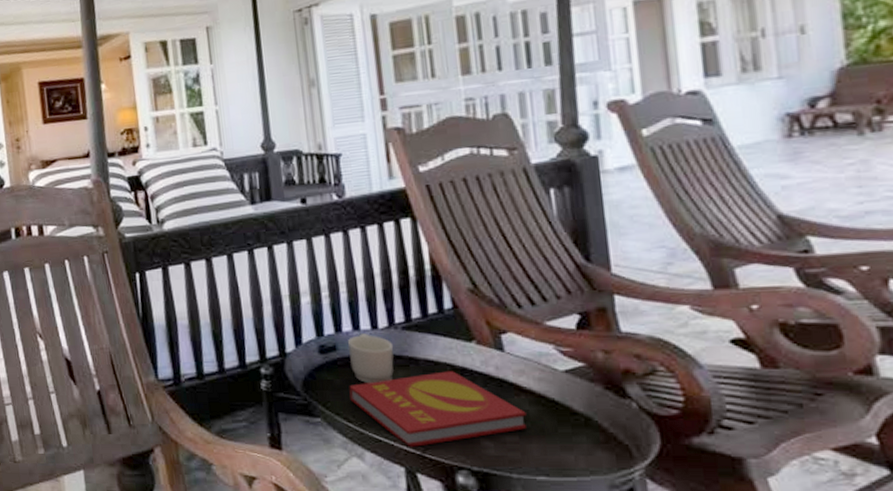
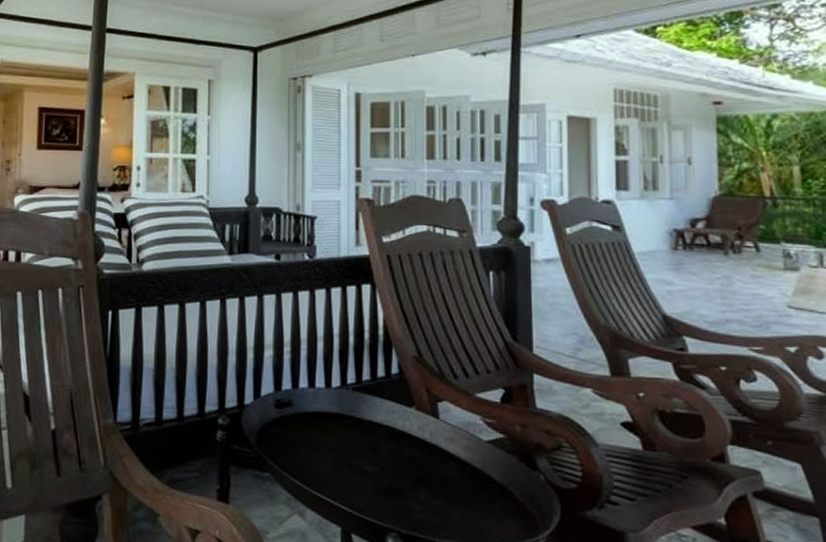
mug: present [347,333,394,384] -> none [302,391,344,442]
book: present [349,371,527,448] -> none [299,434,452,508]

